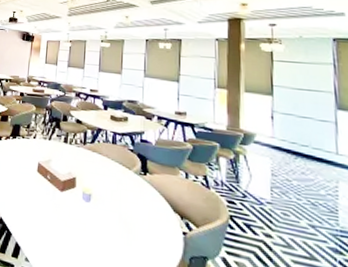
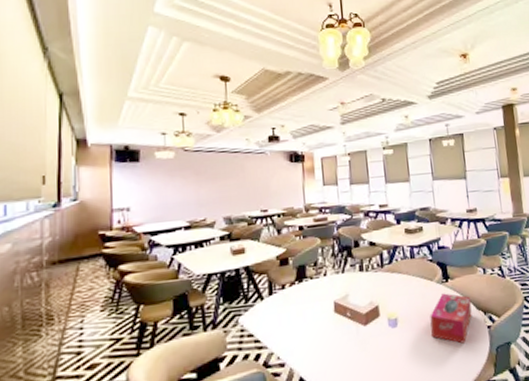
tissue box: none [122,185,167,241] -> present [430,293,472,344]

